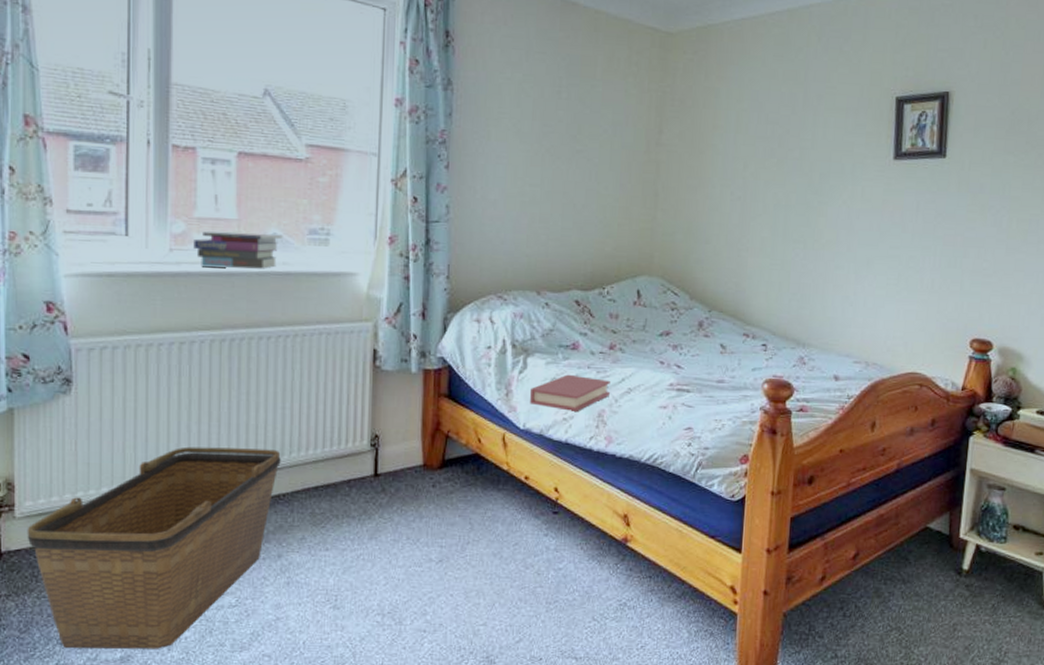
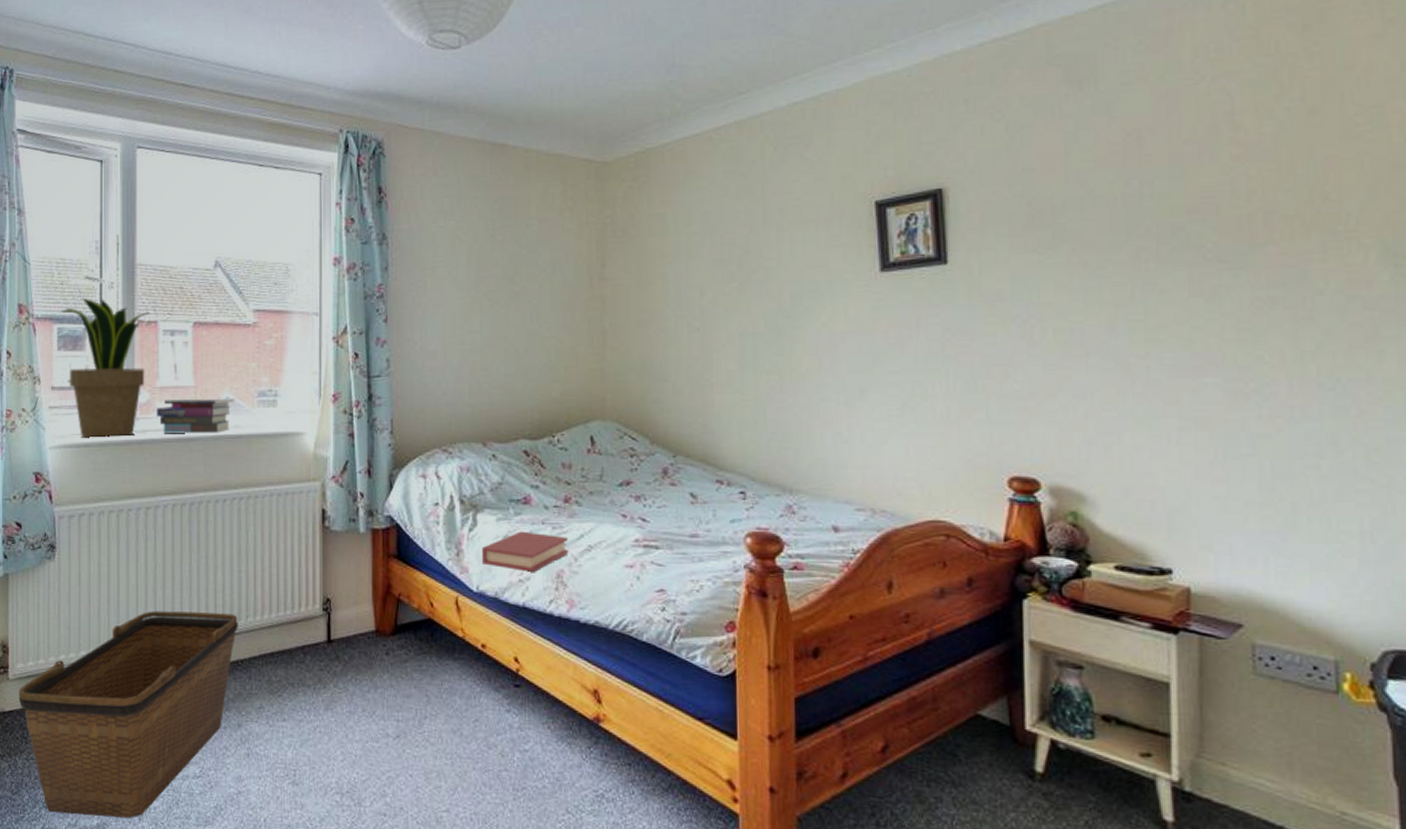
potted plant: none [79,114,187,268] -> present [61,297,150,438]

